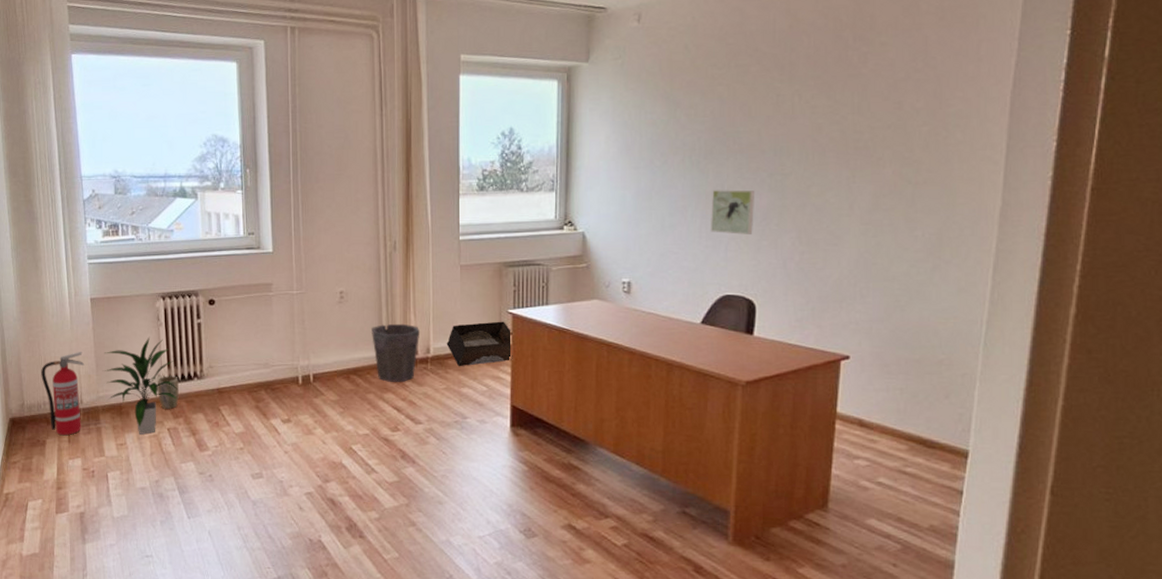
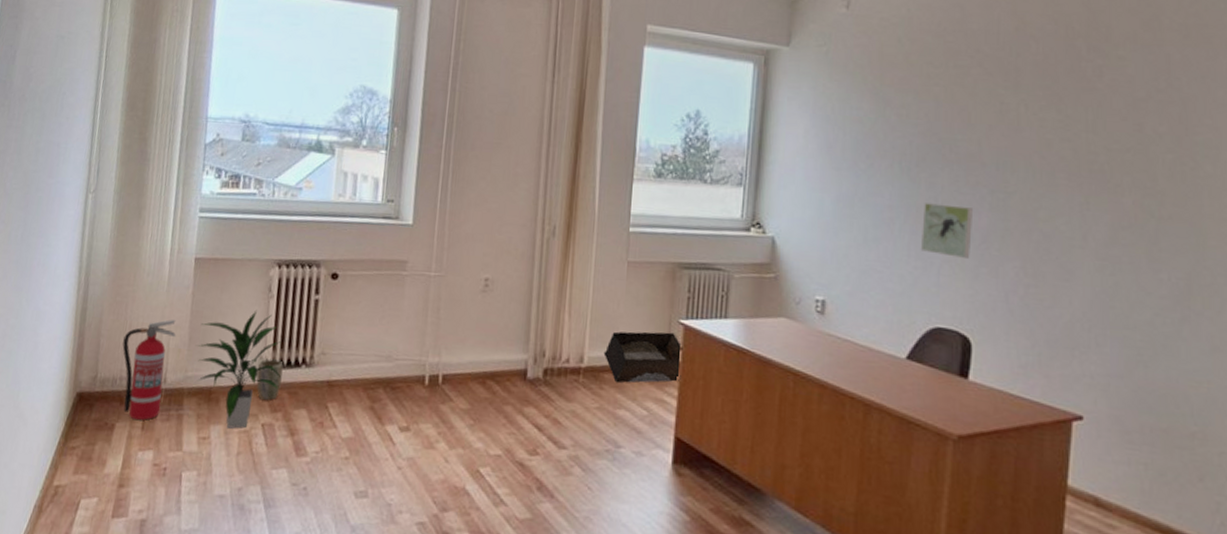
waste bin: present [372,323,421,382] -> none [517,322,575,395]

